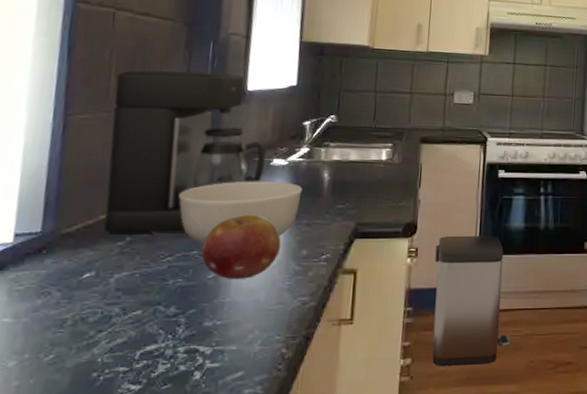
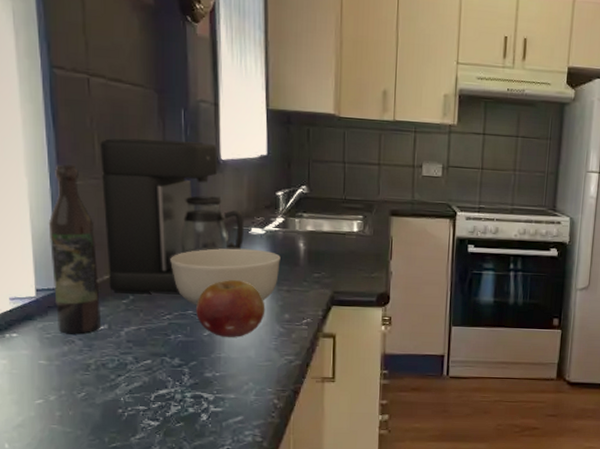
wine bottle: none [33,97,97,285] -> present [48,164,102,334]
pedal bin: present [432,235,512,366] -> none [407,306,482,424]

